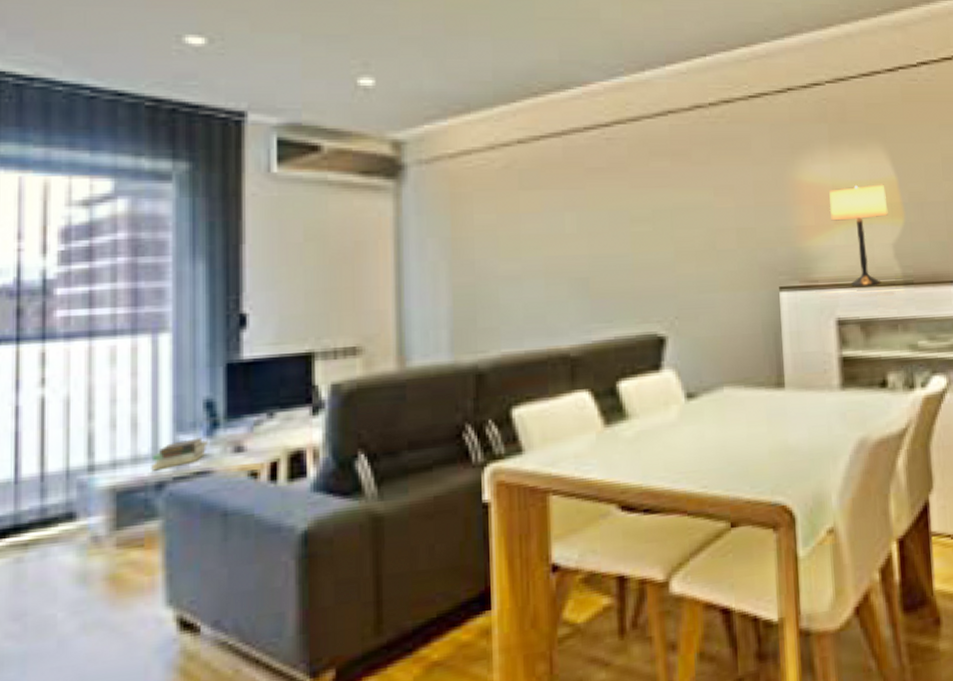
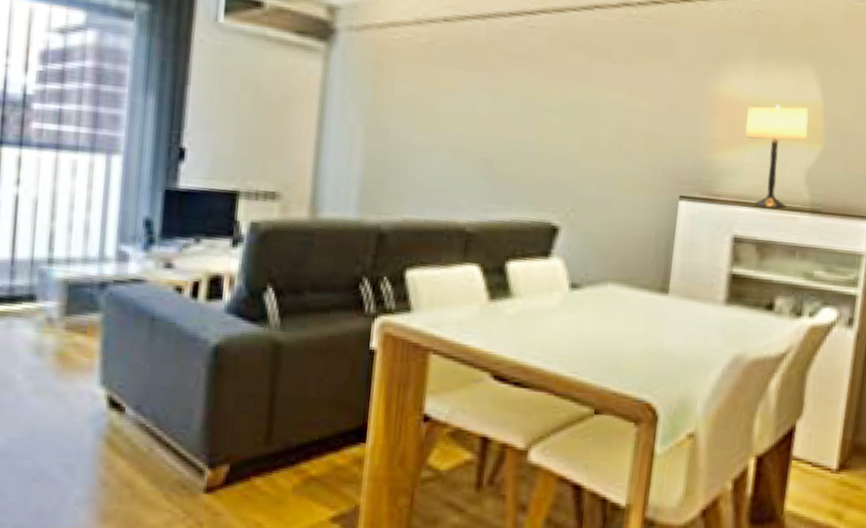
books: present [151,437,208,471] -> none [97,250,144,272]

